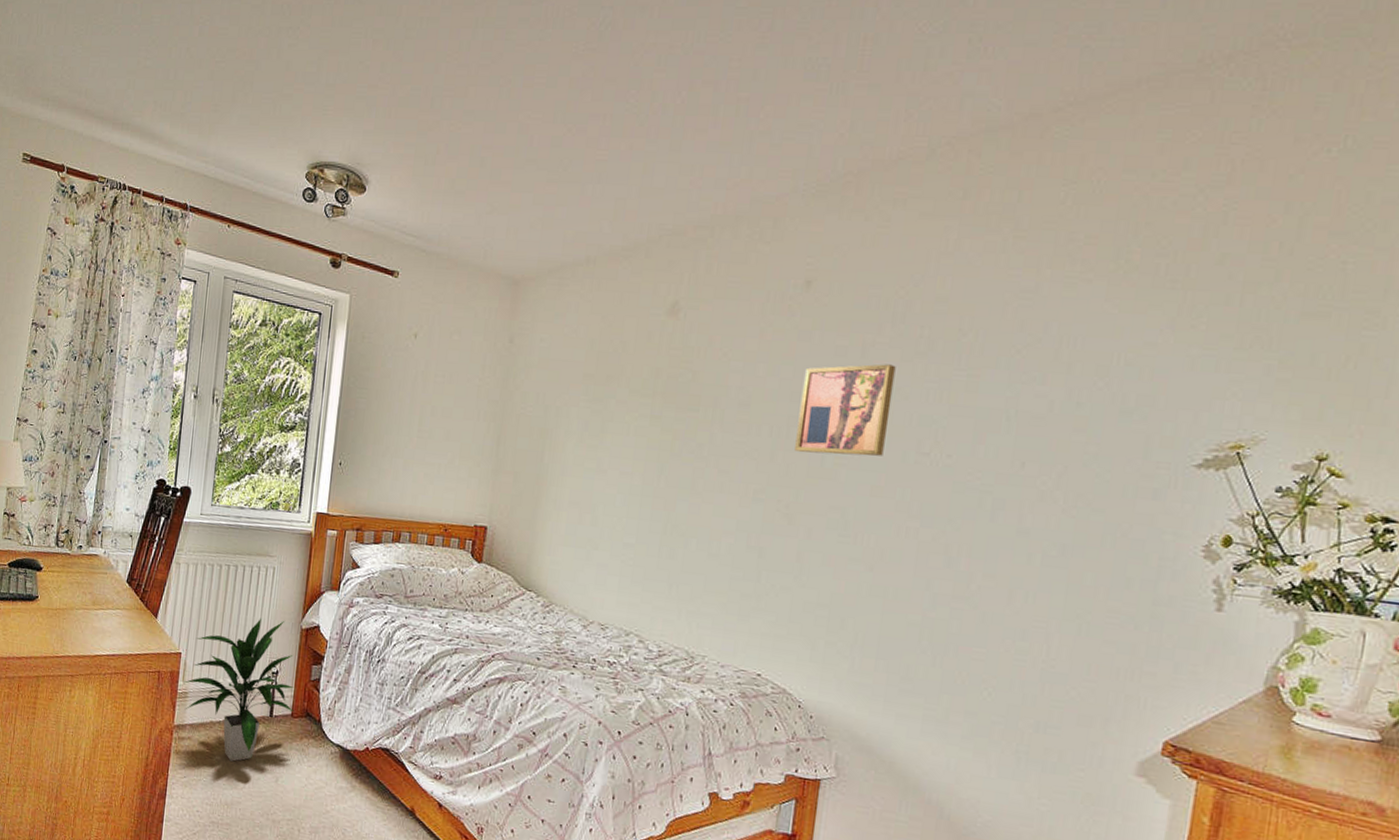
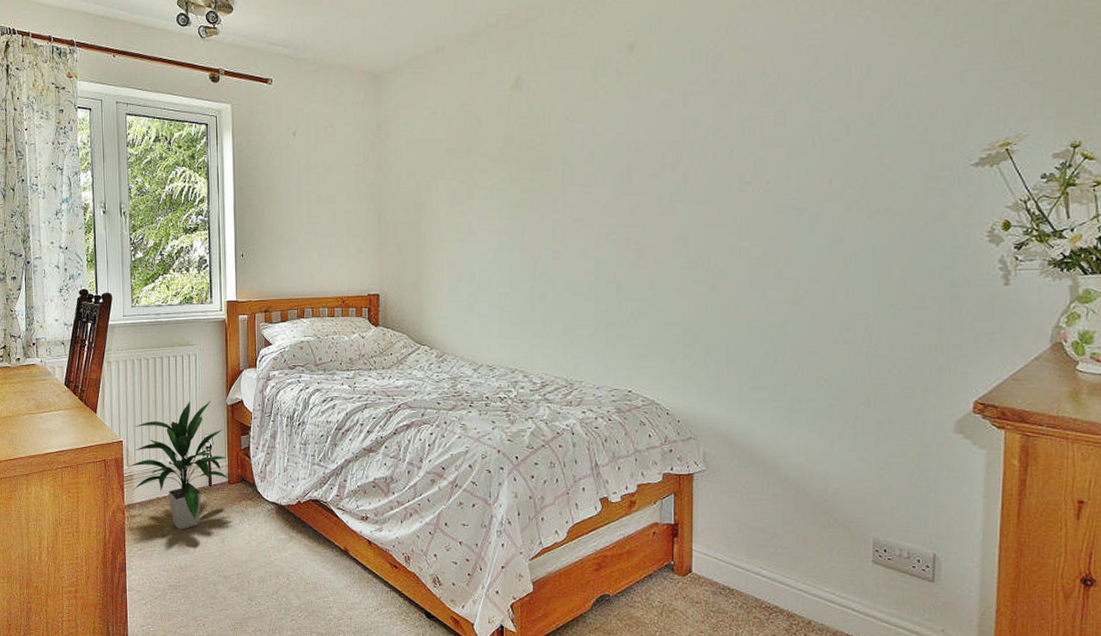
wall art: present [795,364,896,456] -> none [637,109,714,194]

